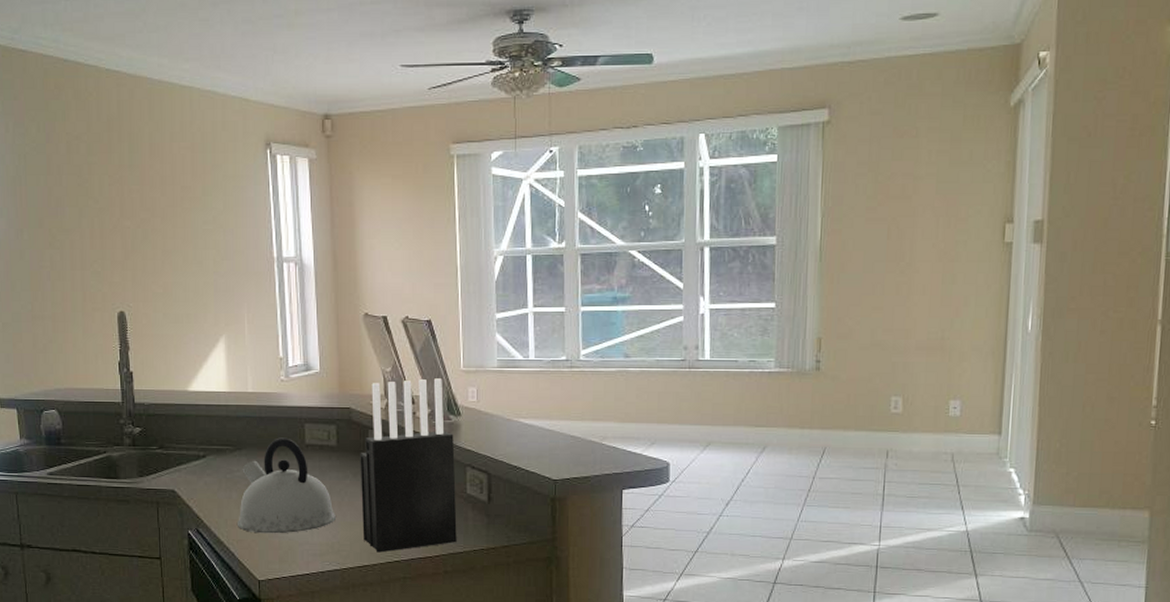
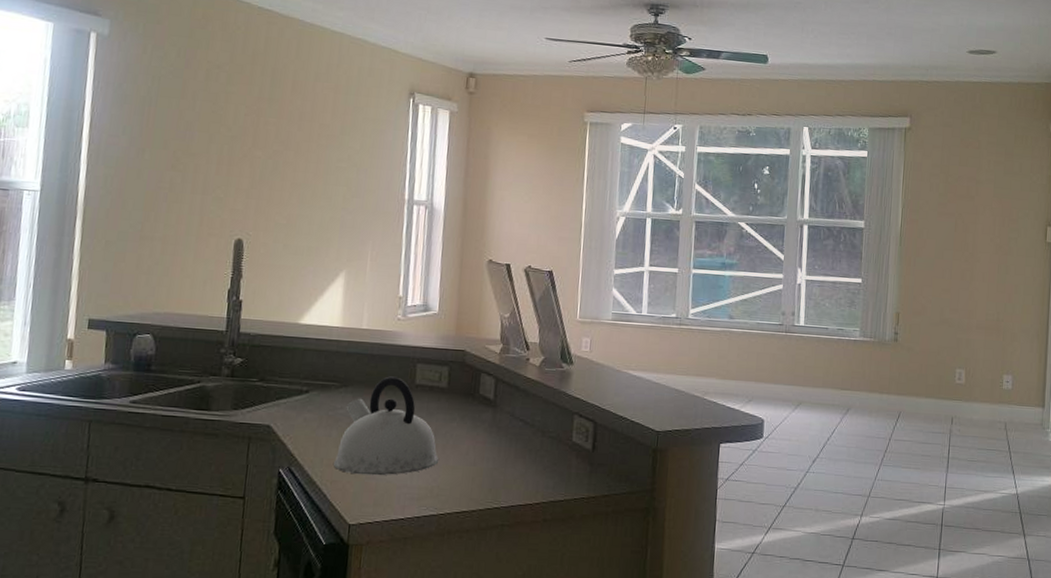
knife block: present [360,378,457,553] -> none [464,327,565,499]

